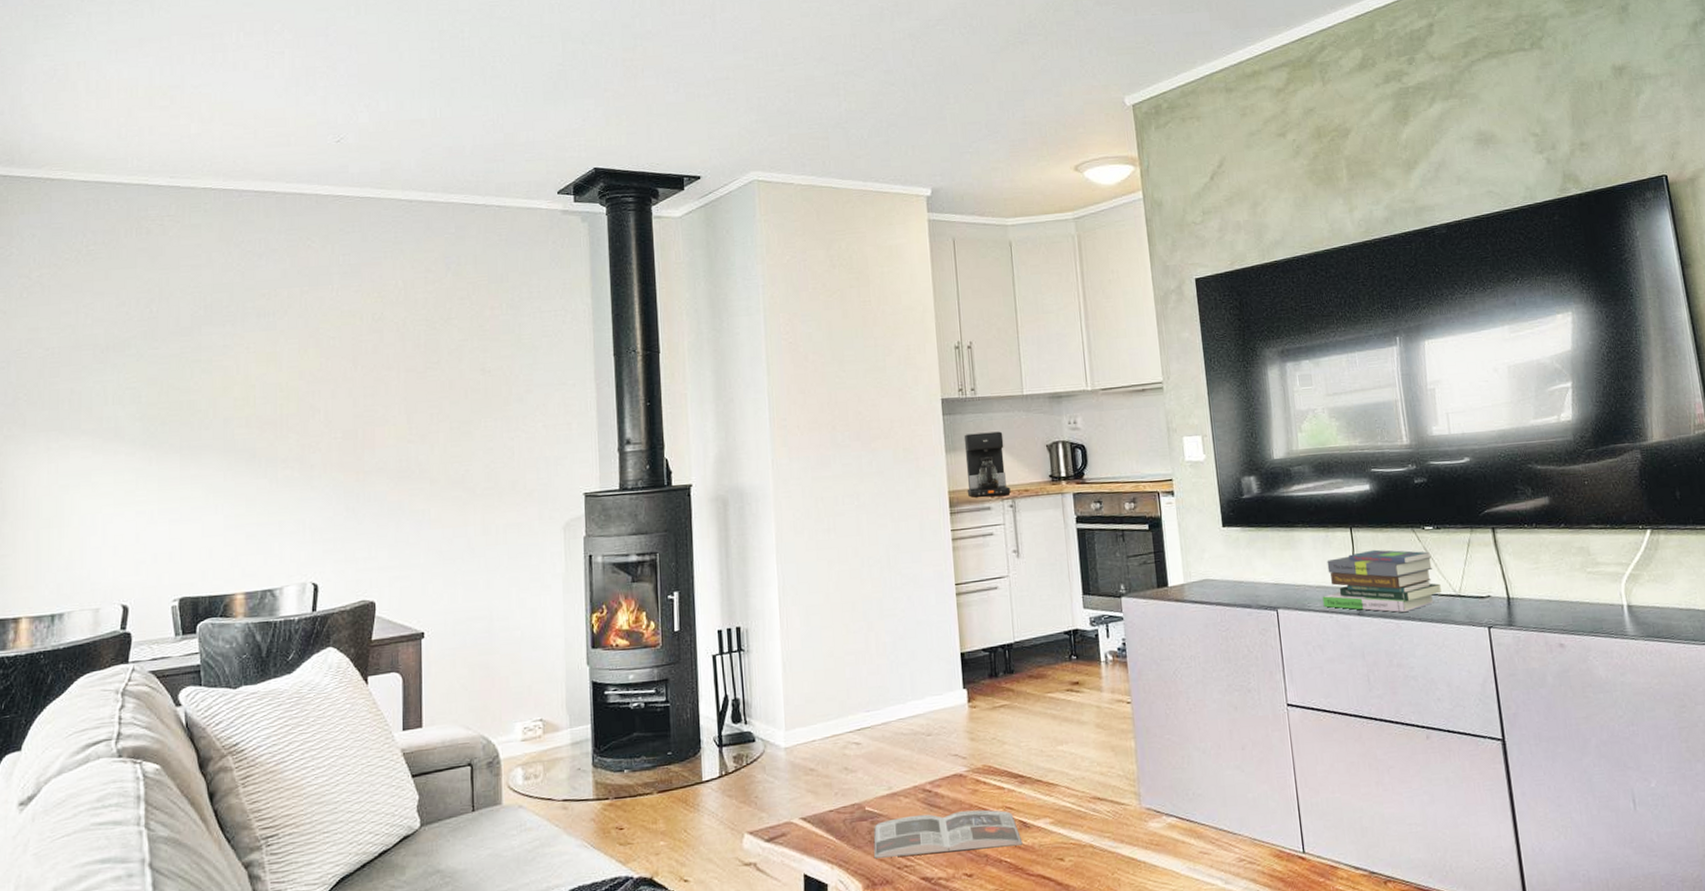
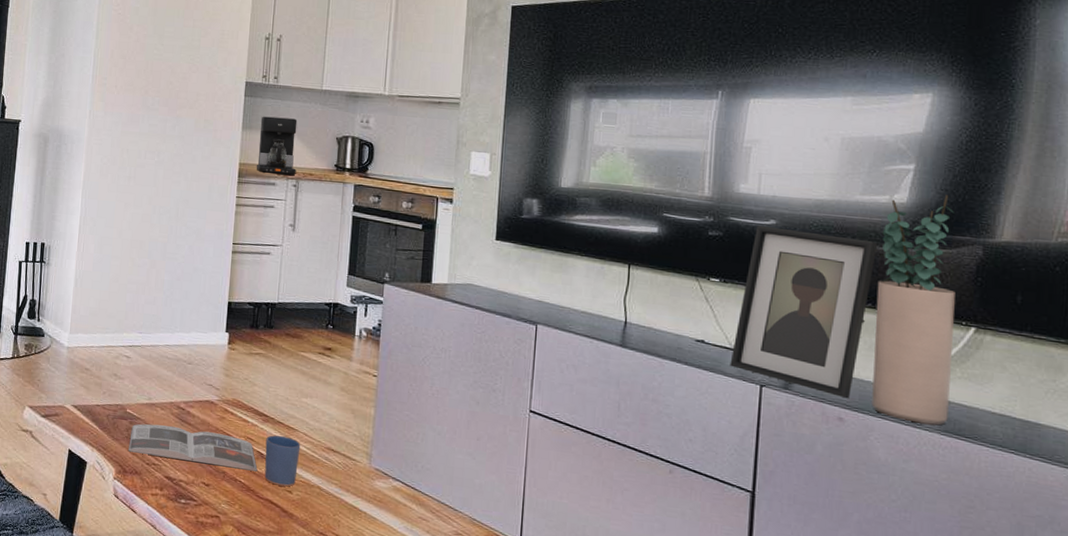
mug: none [1026,795,1066,856] -> present [264,435,301,487]
books: present [1322,549,1441,613] -> none [585,289,716,354]
picture frame: none [1454,462,1565,624] -> present [730,225,878,399]
vase: none [1558,406,1648,634] -> present [871,195,955,426]

